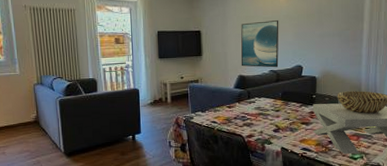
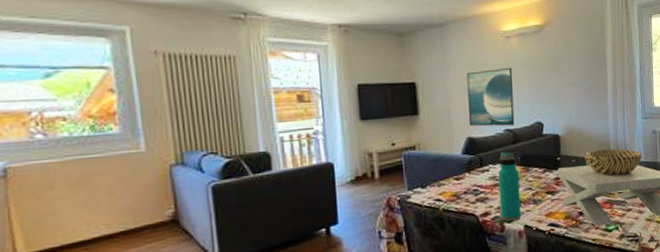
water bottle: none [262,88,280,144] -> present [498,152,522,222]

